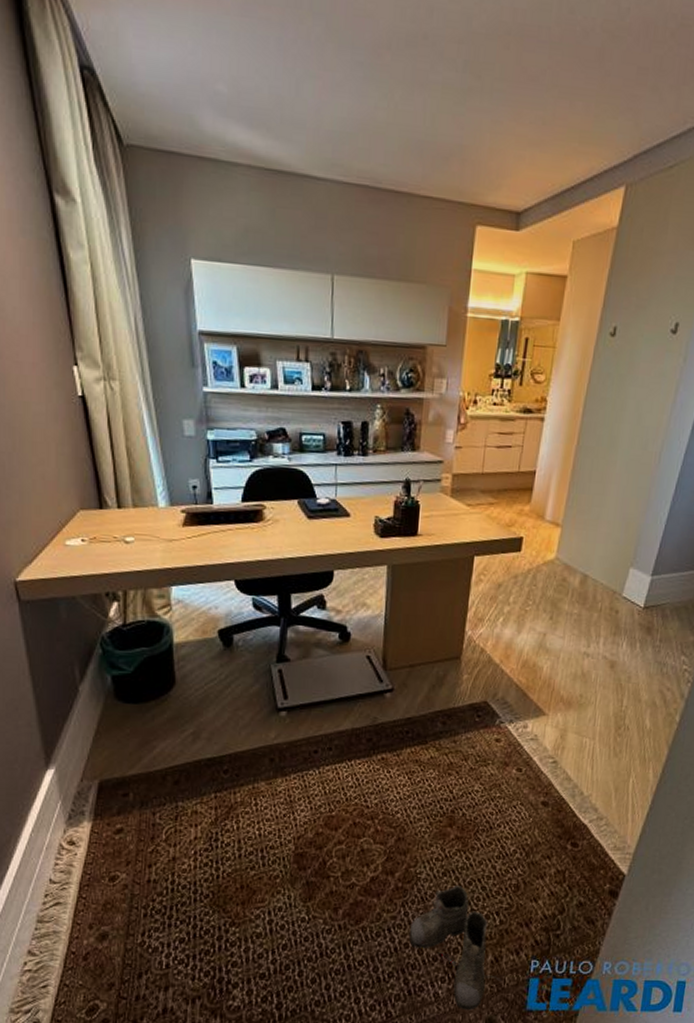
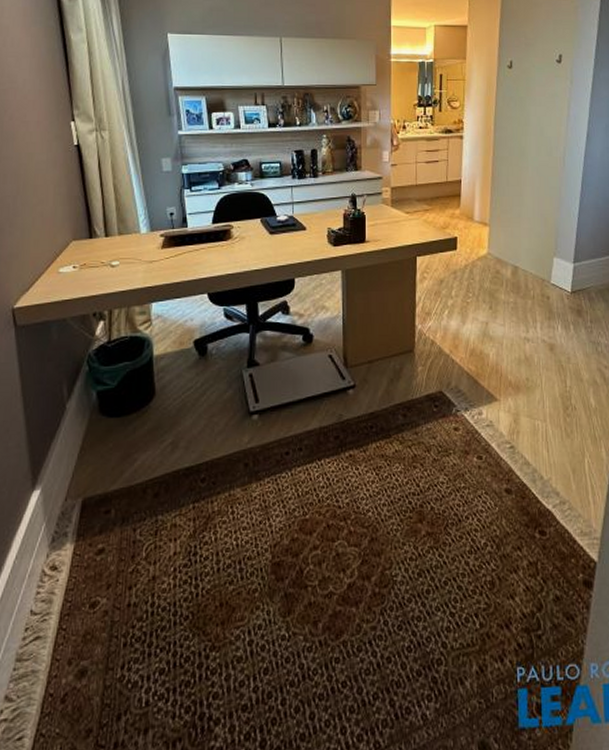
boots: present [409,884,500,1010] -> none [390,585,488,734]

